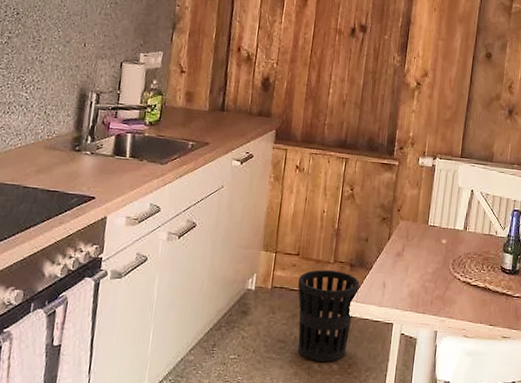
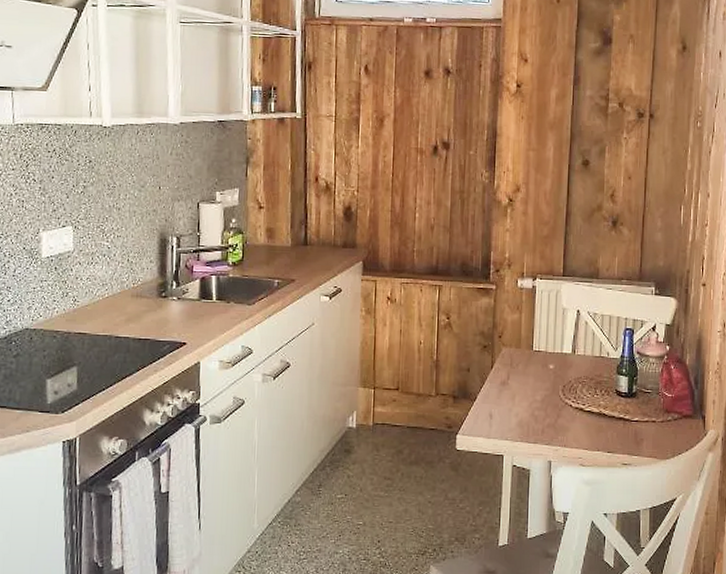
wastebasket: present [297,269,360,362] -> none [399,403,465,497]

